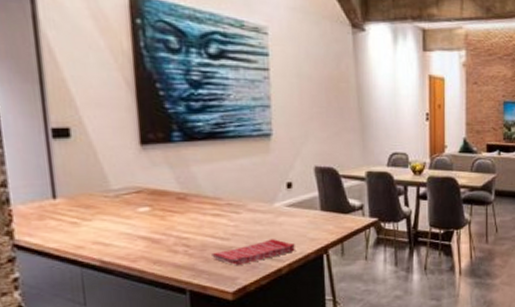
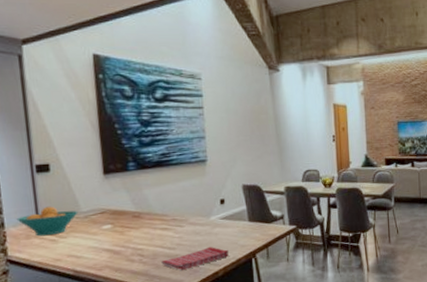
fruit bowl: none [26,180,107,217] -> present [16,206,78,237]

